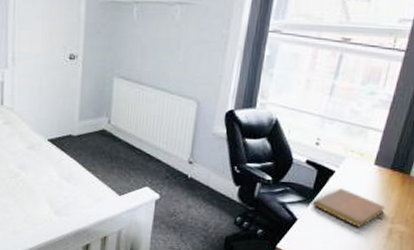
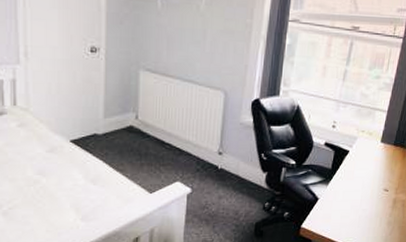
notebook: present [312,187,385,227] -> none [331,165,390,200]

